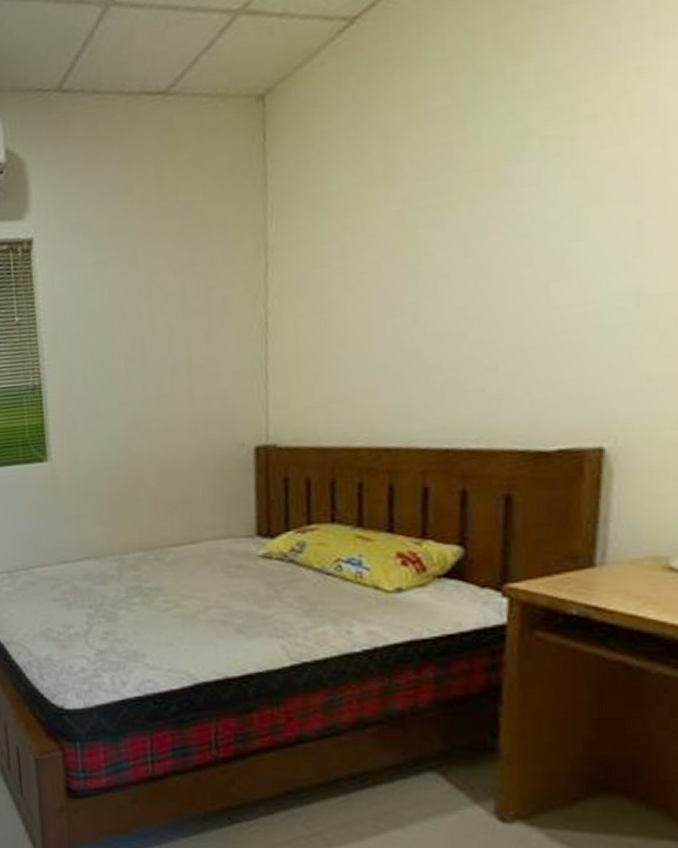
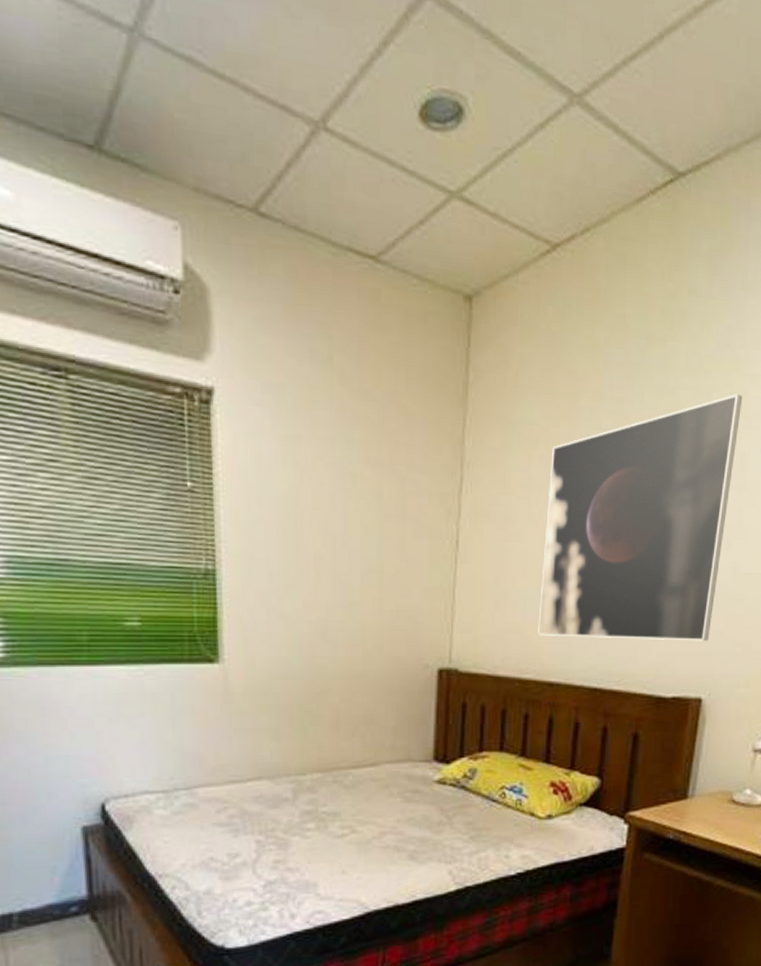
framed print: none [366,95,627,402] -> present [538,394,743,641]

